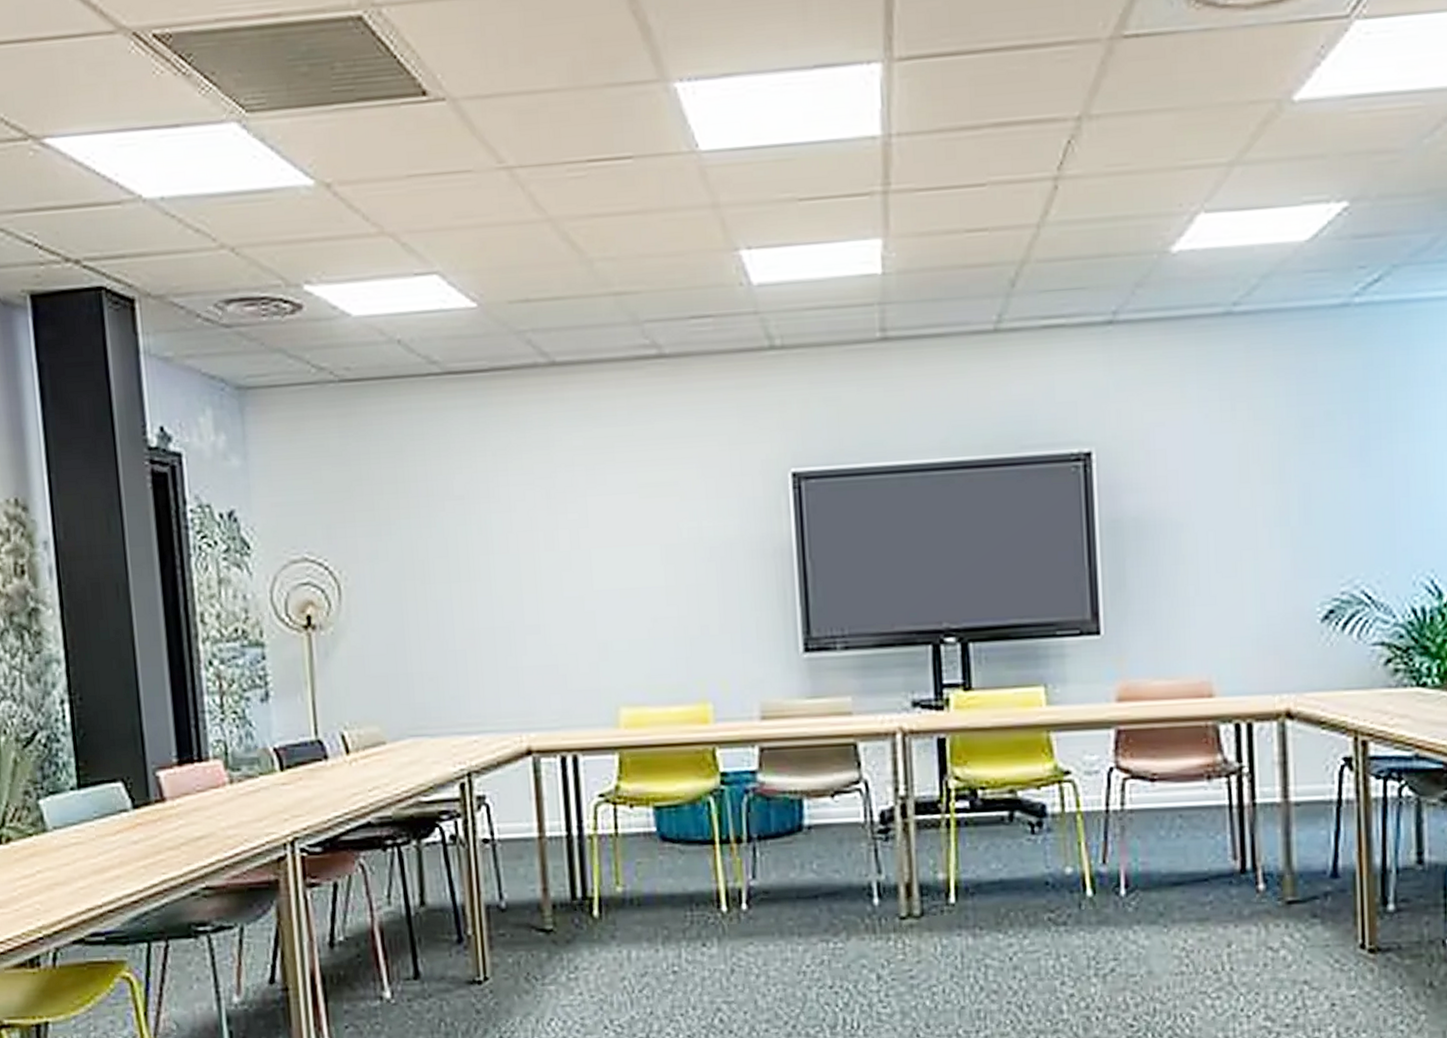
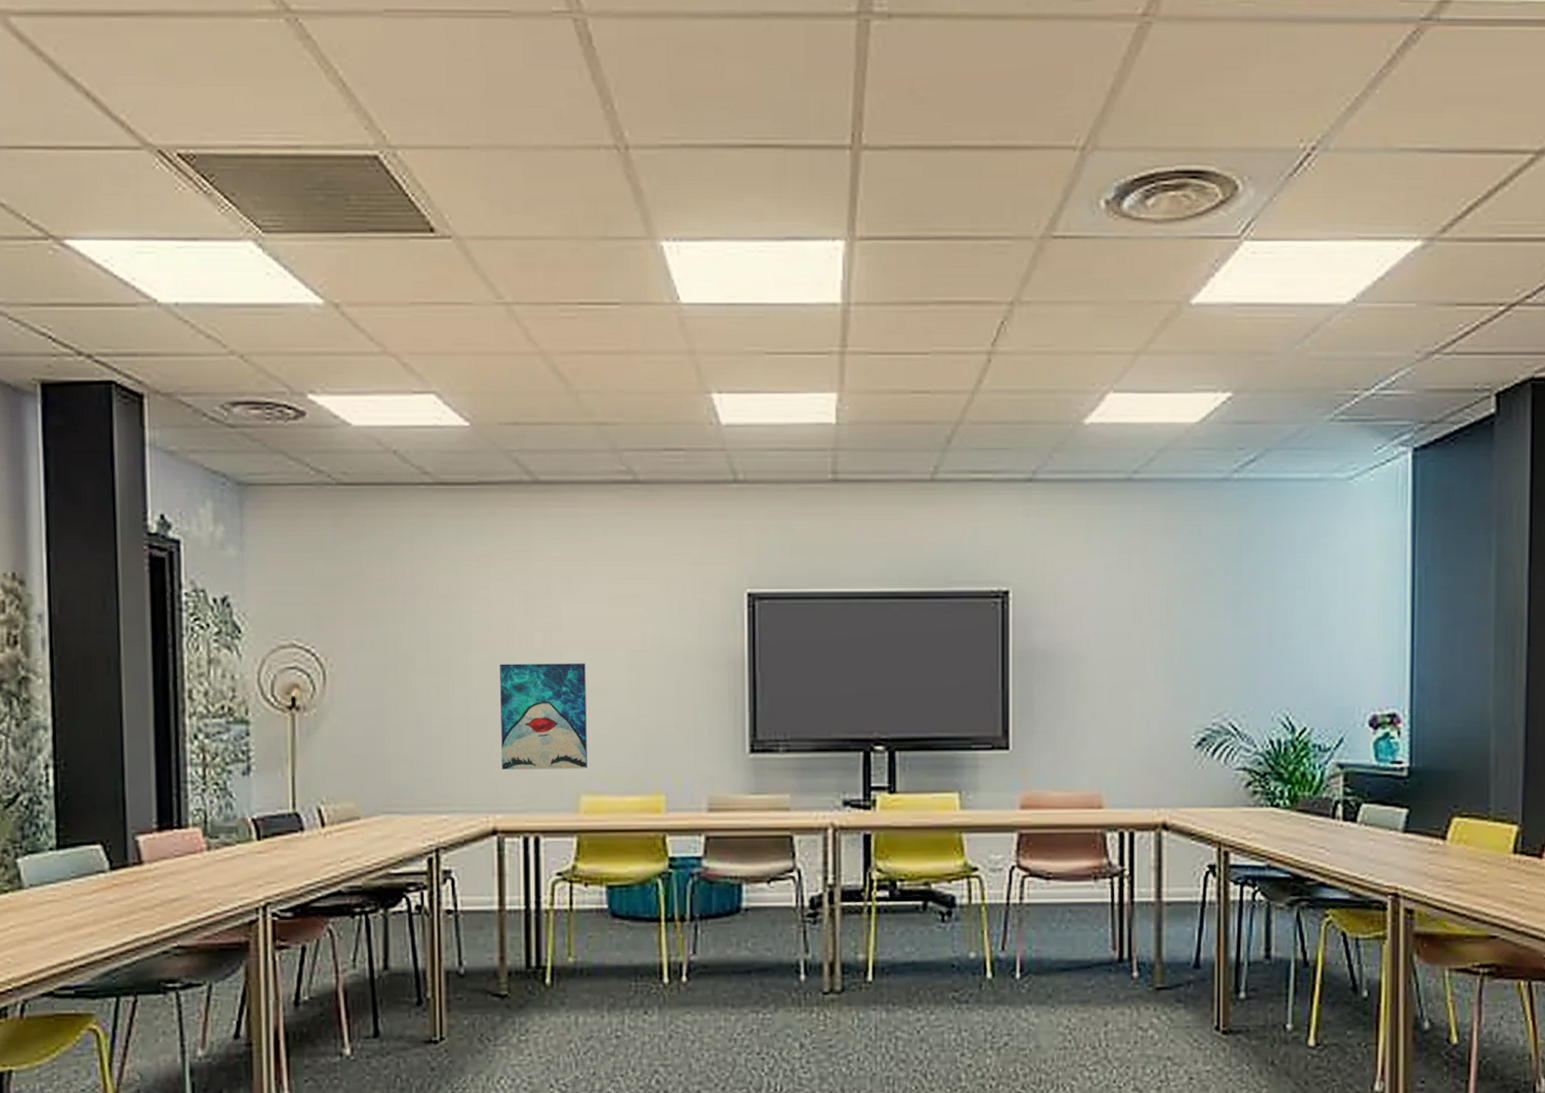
wall art: none [524,561,625,683] -> present [500,663,587,769]

